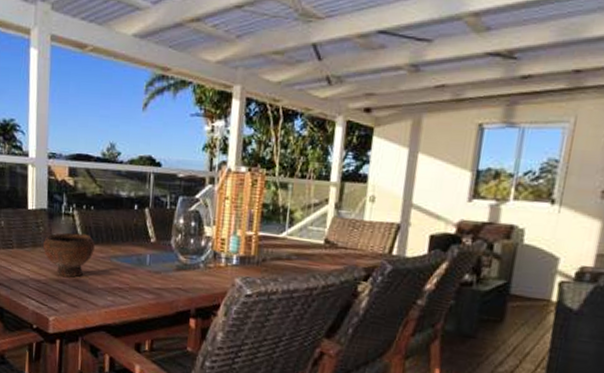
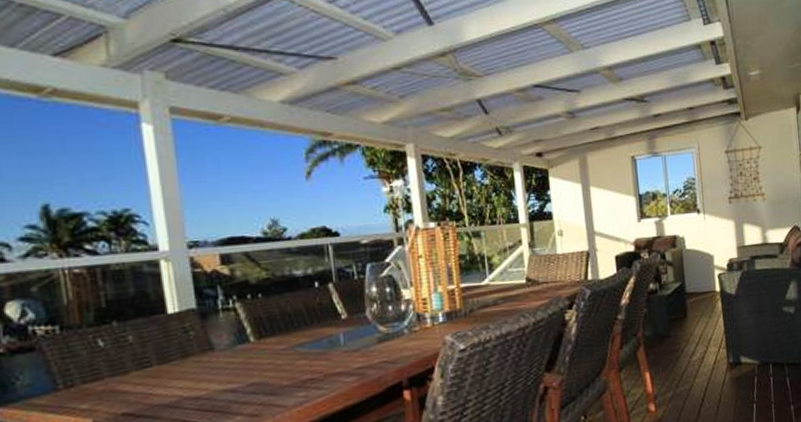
bowl: present [43,232,95,277] -> none [197,327,271,384]

